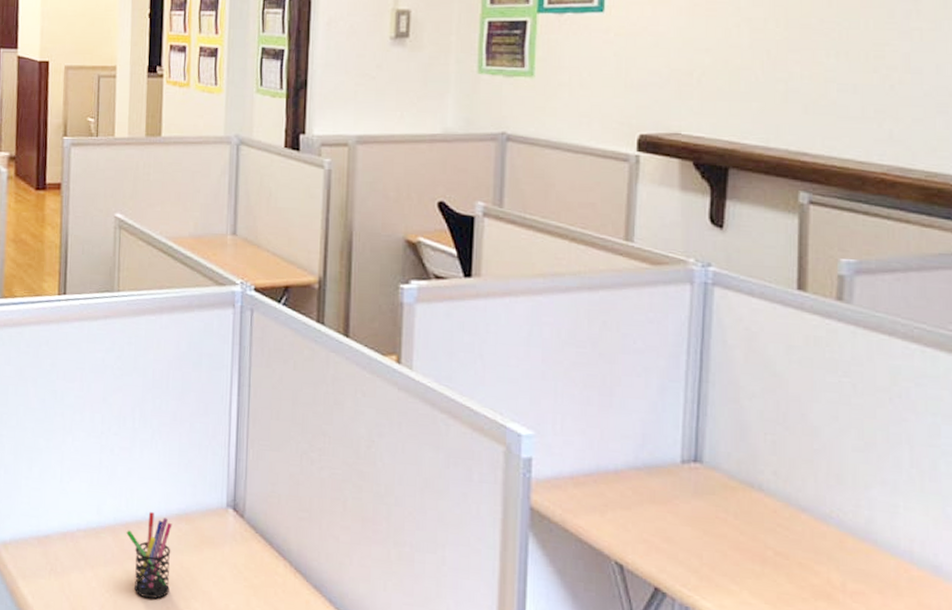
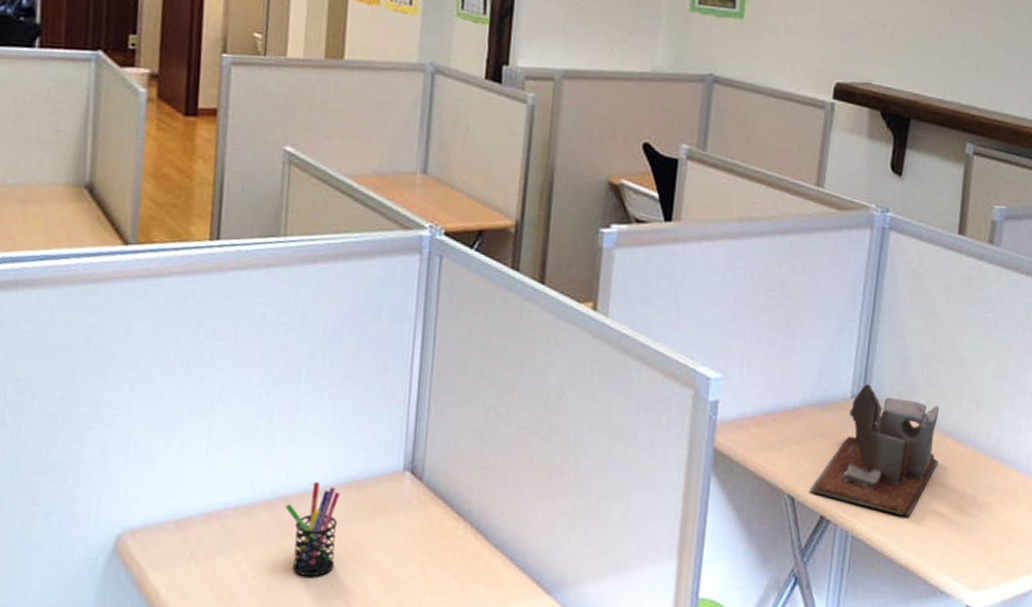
desk organizer: none [640,449,794,597] -> present [809,384,940,516]

